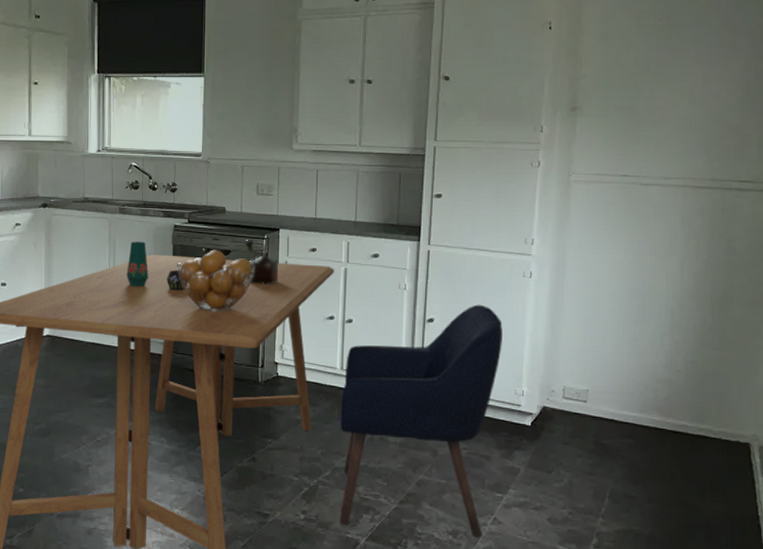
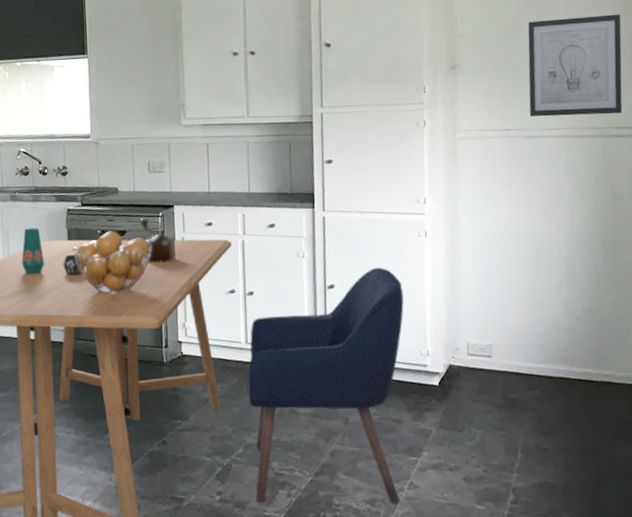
wall art: none [648,64,754,167] -> present [528,14,623,117]

